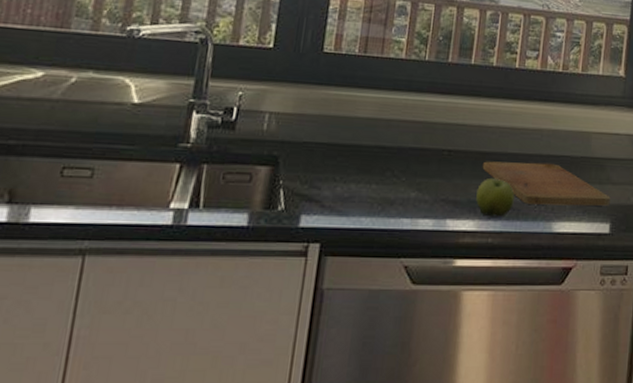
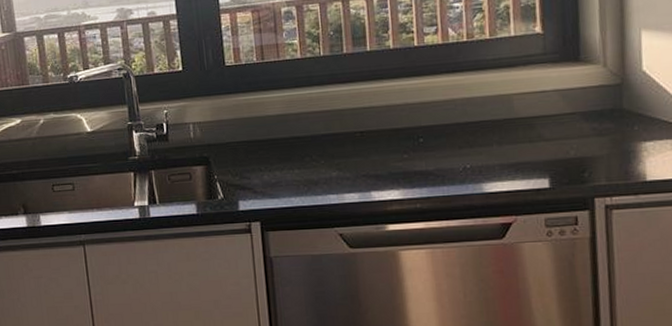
fruit: present [476,177,515,217] -> none [396,150,437,185]
cutting board: present [482,161,610,206] -> none [397,129,546,170]

